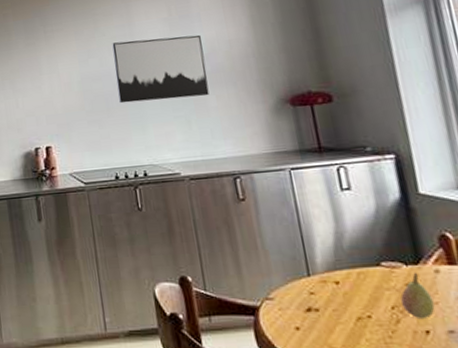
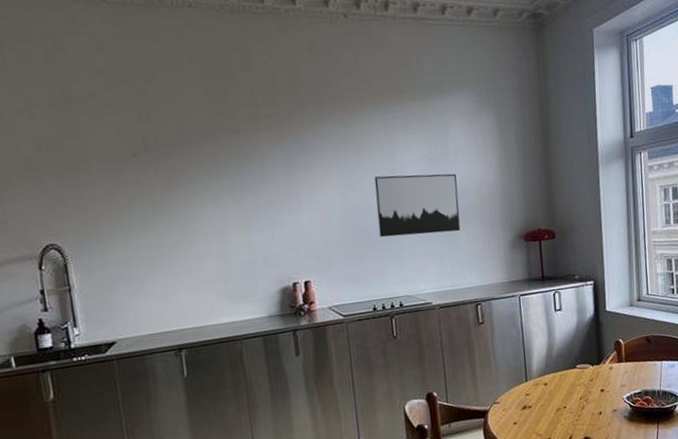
fruit: present [400,272,435,318] -> none [586,370,607,404]

